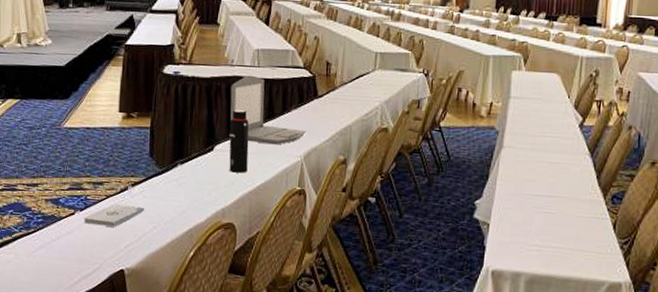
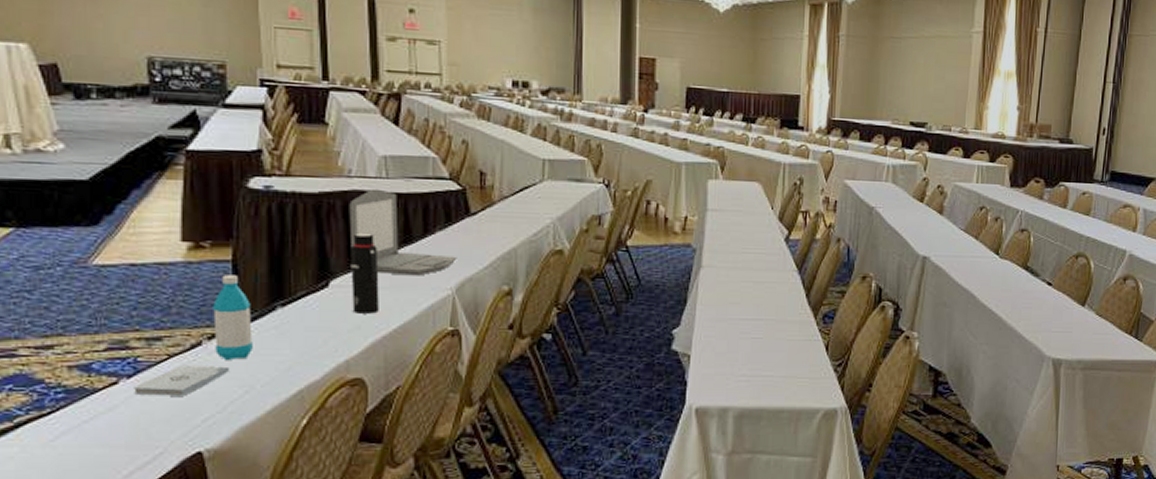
water bottle: none [136,138,161,202] -> present [213,275,253,360]

